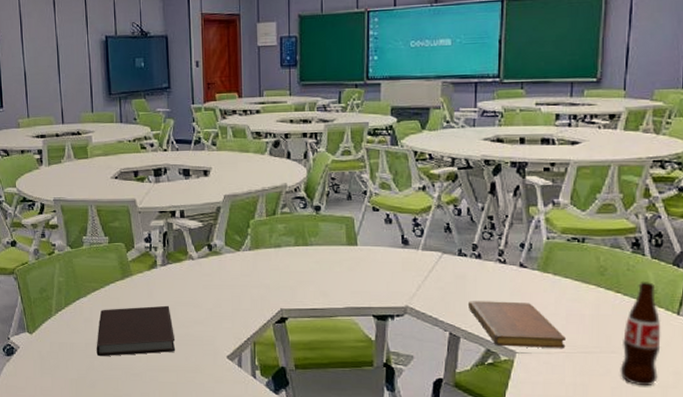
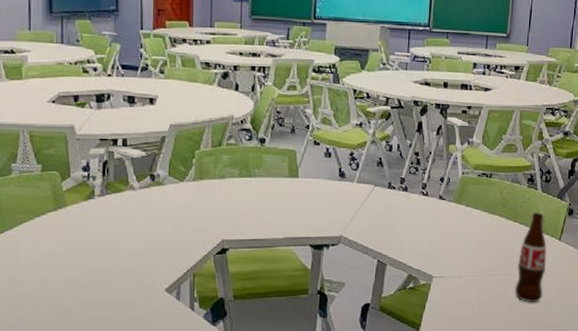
notebook: present [96,305,176,357] -> none [21,238,111,294]
notebook: present [467,301,566,348] -> none [394,230,474,272]

